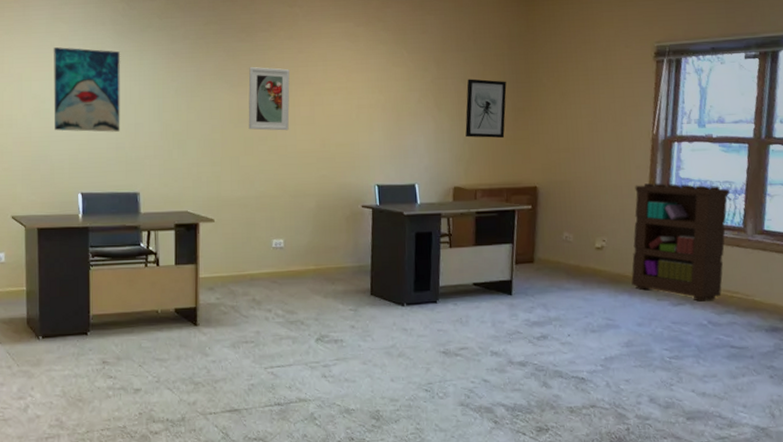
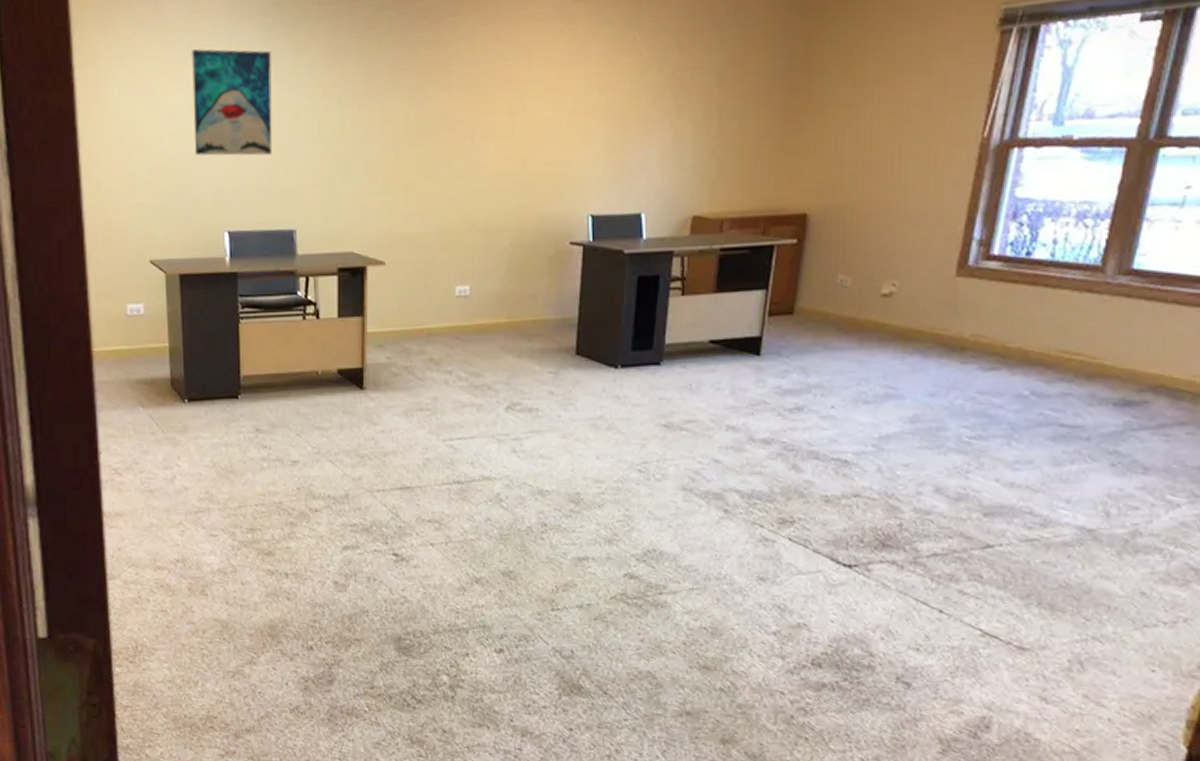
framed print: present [248,67,290,131] -> none [429,64,483,148]
wall art: present [465,79,507,139] -> none [714,68,776,150]
bookshelf: present [631,183,730,302] -> none [927,206,1088,366]

